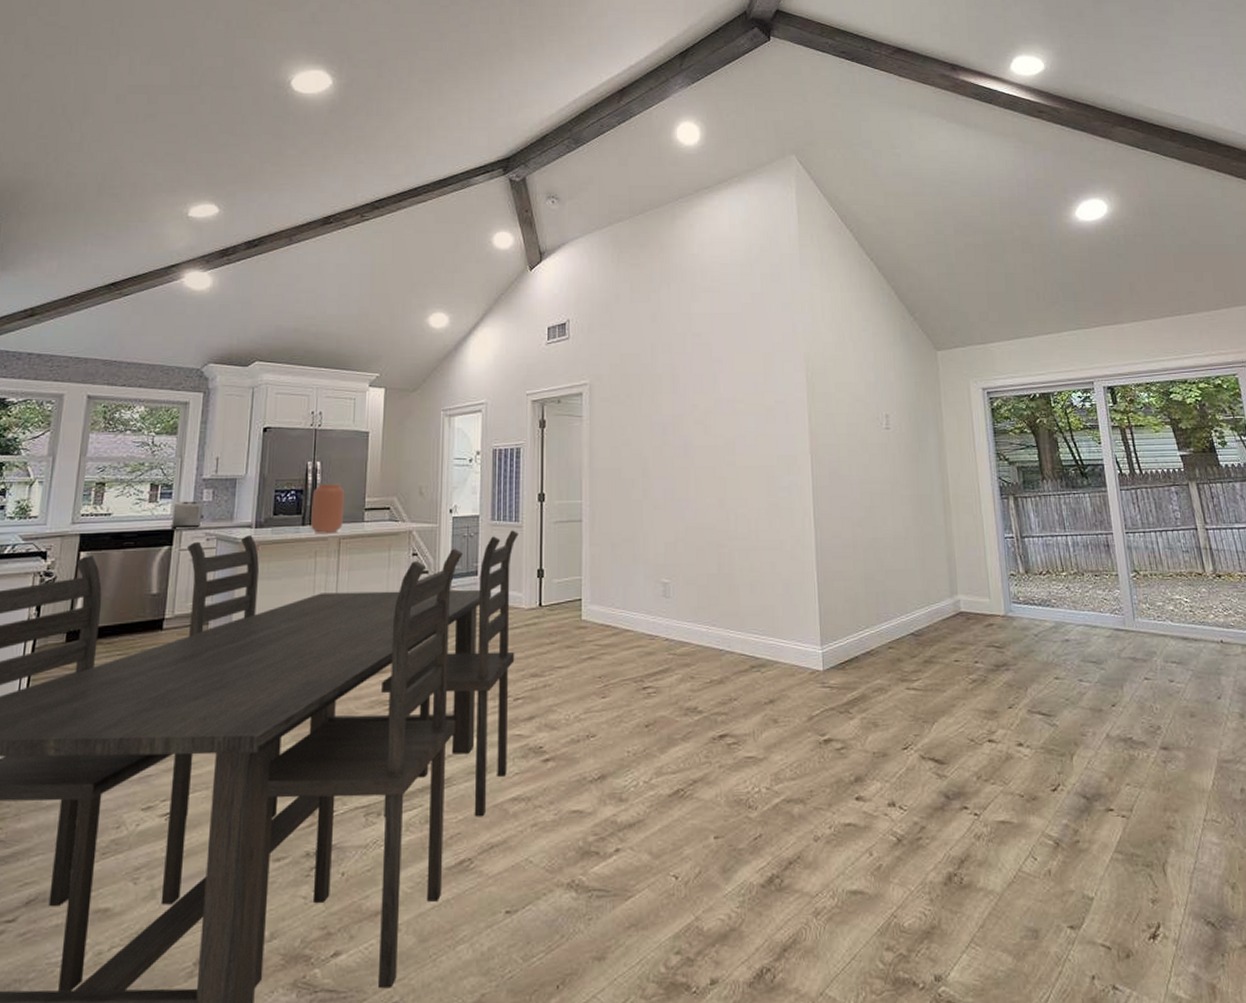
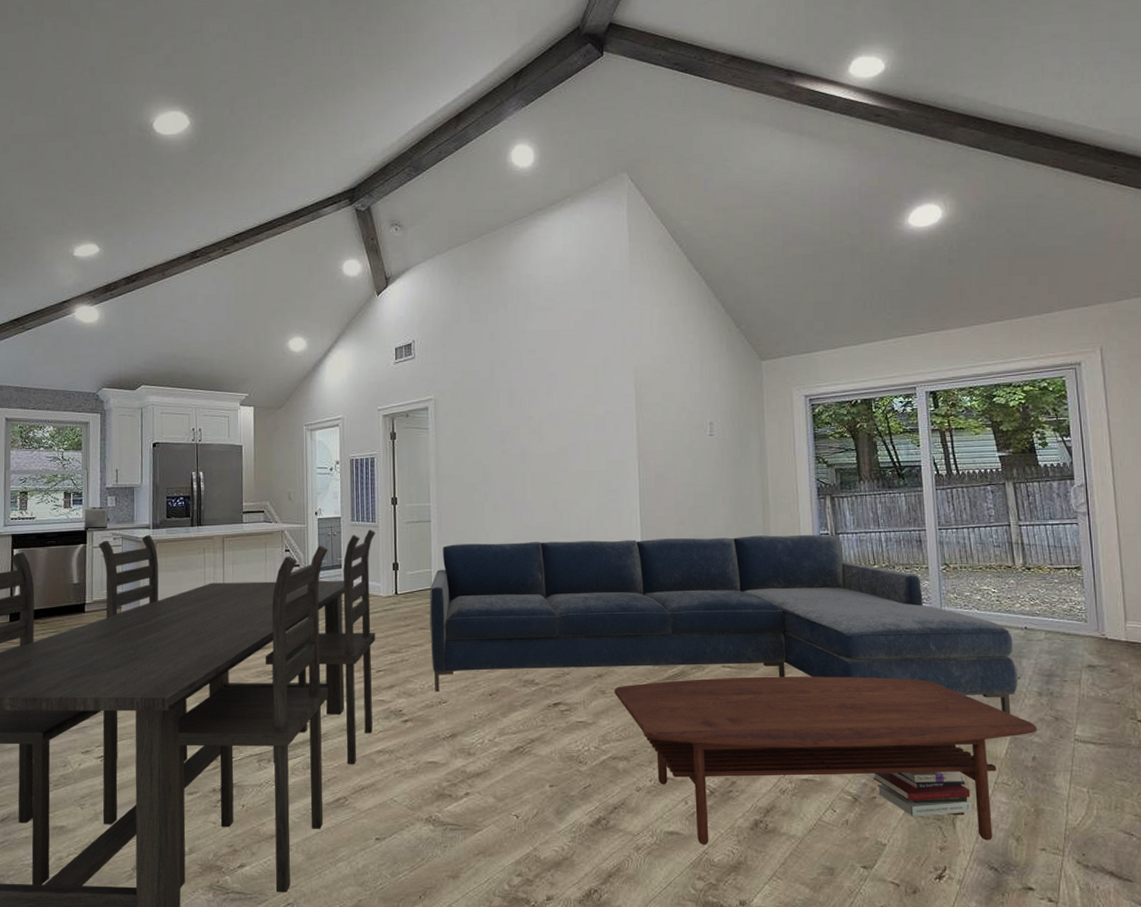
vase: present [311,484,345,534] -> none [198,491,226,534]
sofa: none [578,537,1219,740] -> present [429,534,1019,715]
coffee table: none [787,698,1243,907] -> present [614,676,1037,845]
books: none [1075,807,1183,864] -> present [873,771,972,818]

